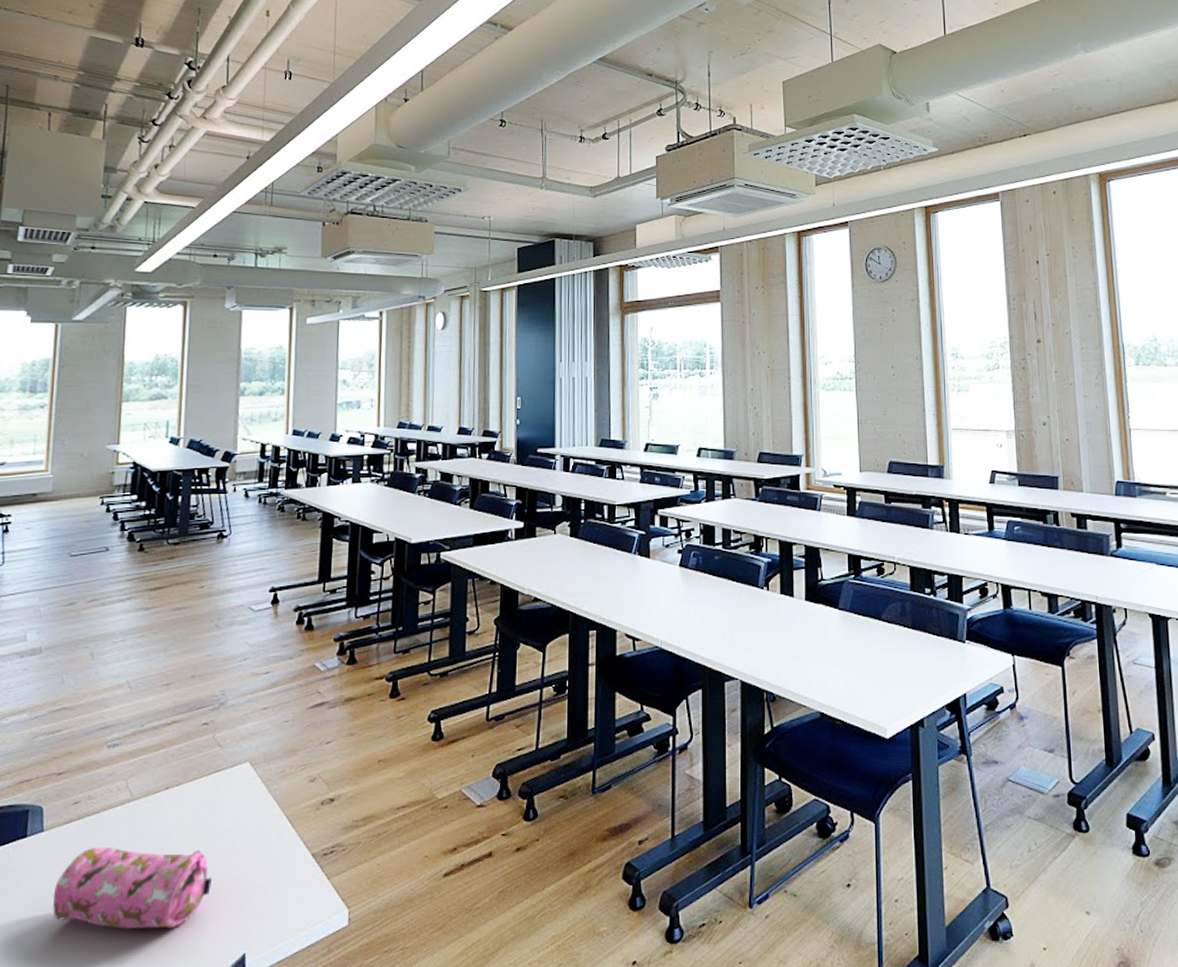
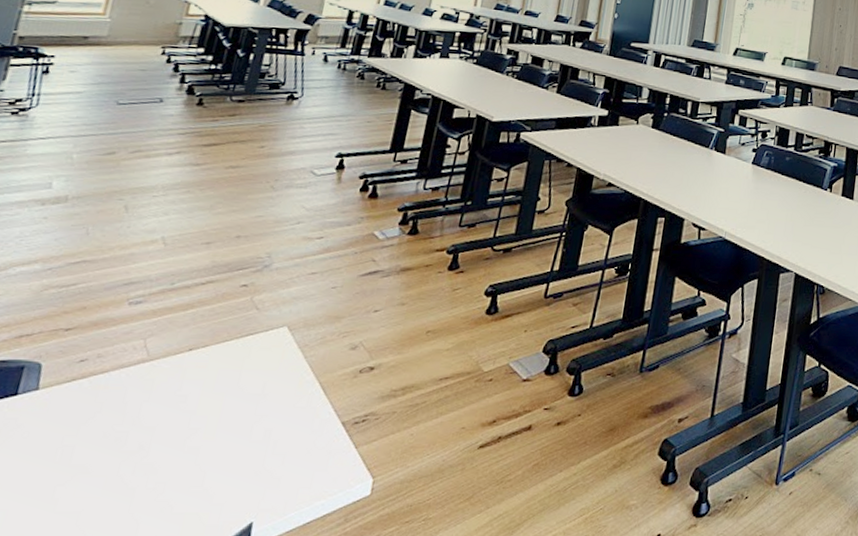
pencil case: present [53,848,212,929] -> none [35,409,227,495]

